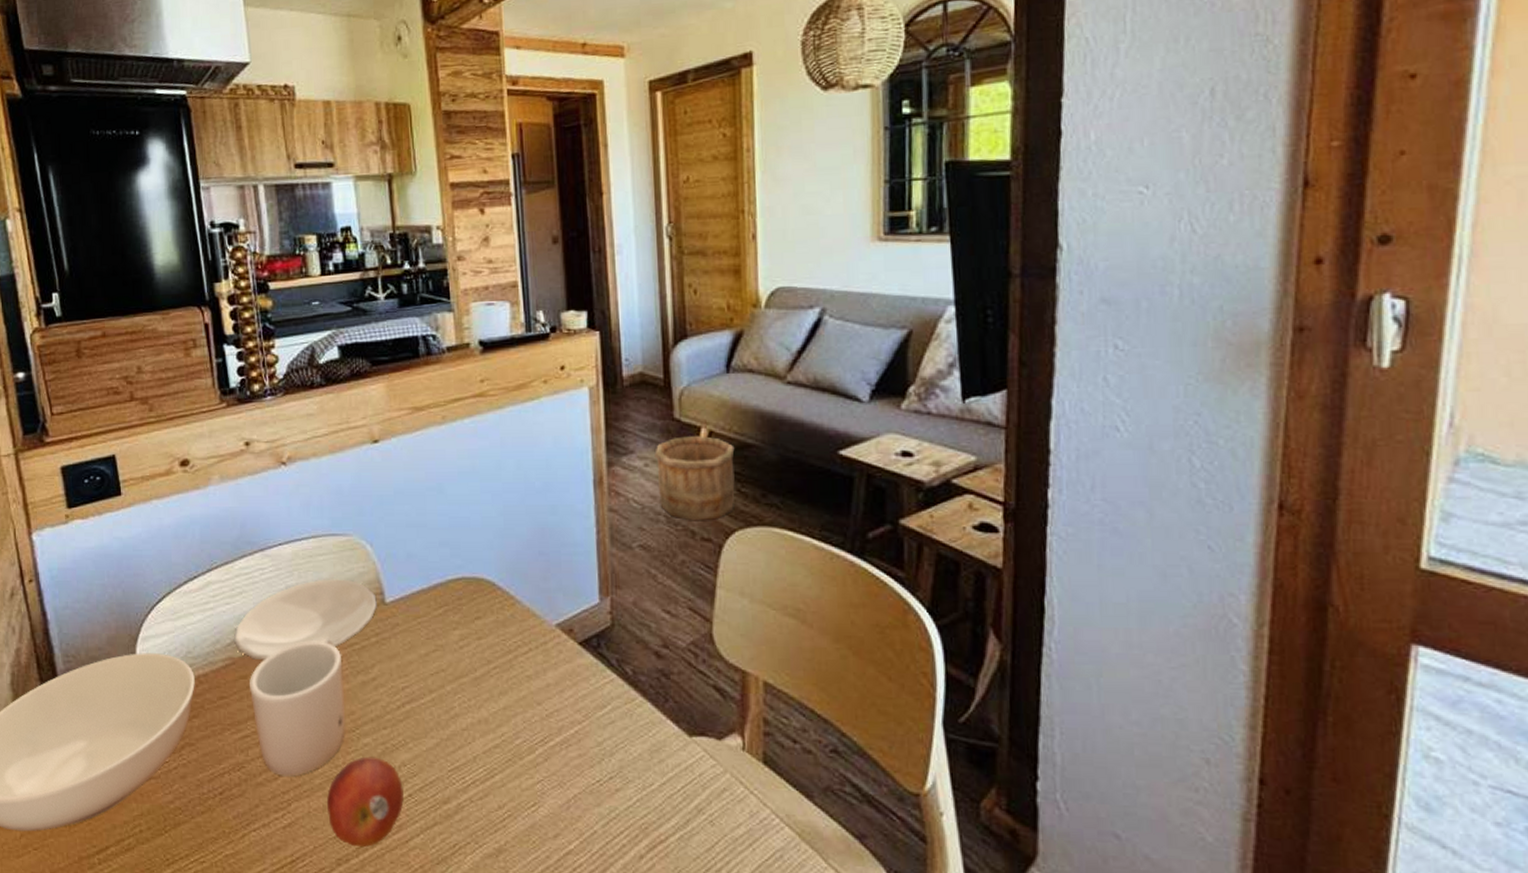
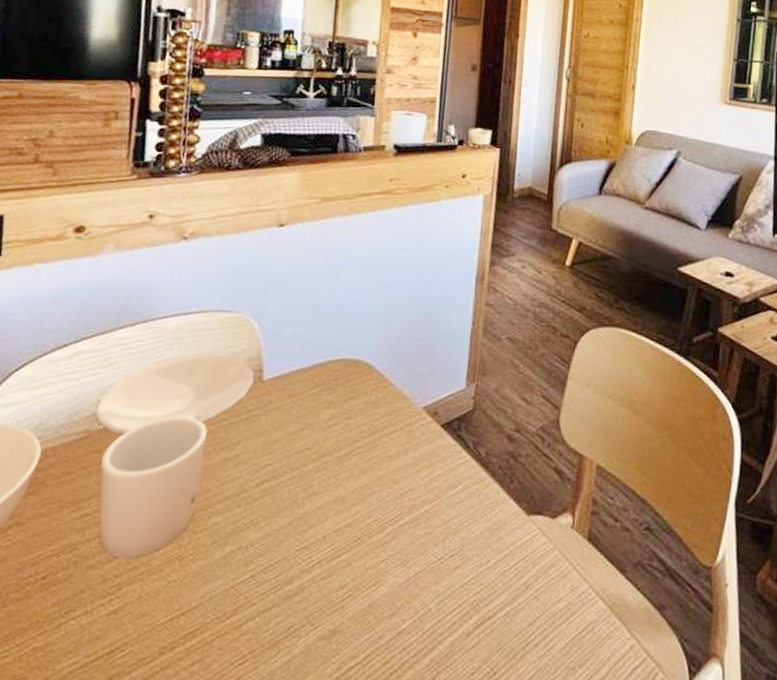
fruit: present [326,756,404,847] -> none [160,536,247,633]
wooden bucket: present [654,436,735,521] -> none [530,245,598,320]

